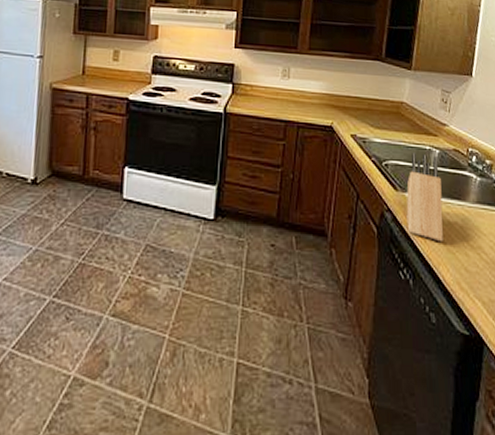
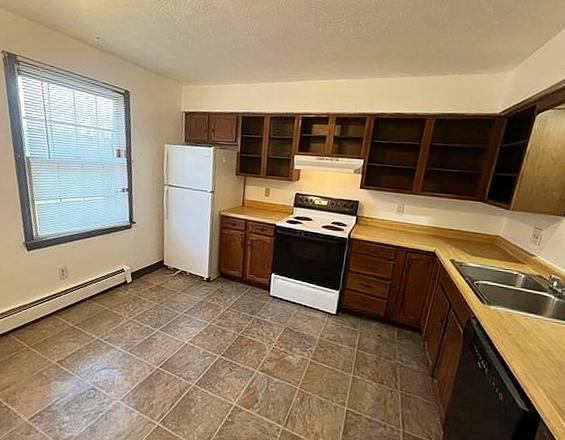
knife block: present [406,152,444,243] -> none [489,276,523,345]

